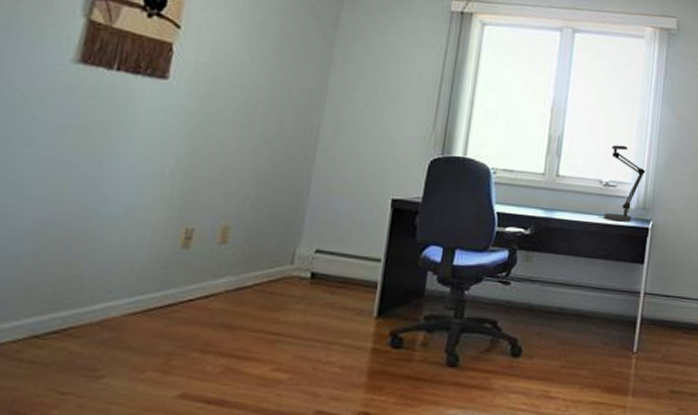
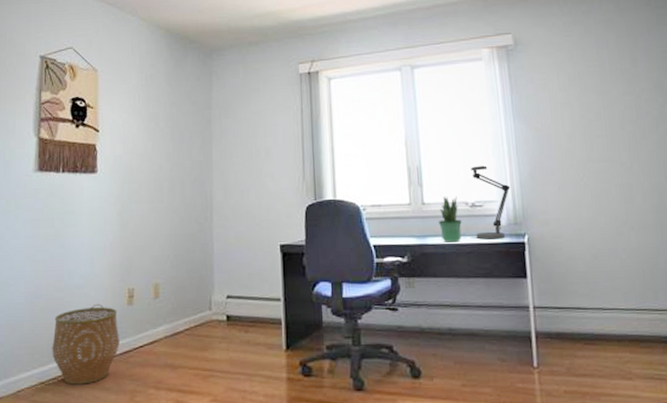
basket: none [57,242,166,342] -> present [52,303,119,385]
planter: none [569,171,593,220] -> present [438,196,462,242]

